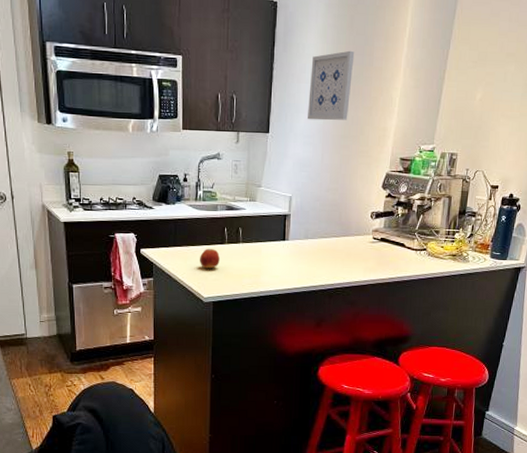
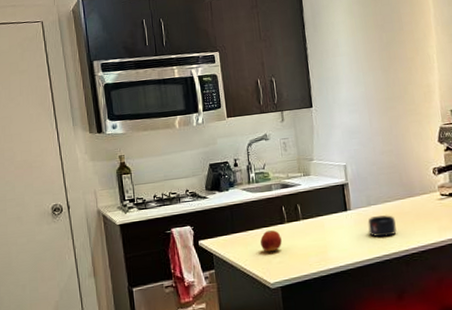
mug: none [300,249,327,270] -> present [367,215,397,237]
wall art: present [308,50,355,121] -> none [343,20,389,89]

